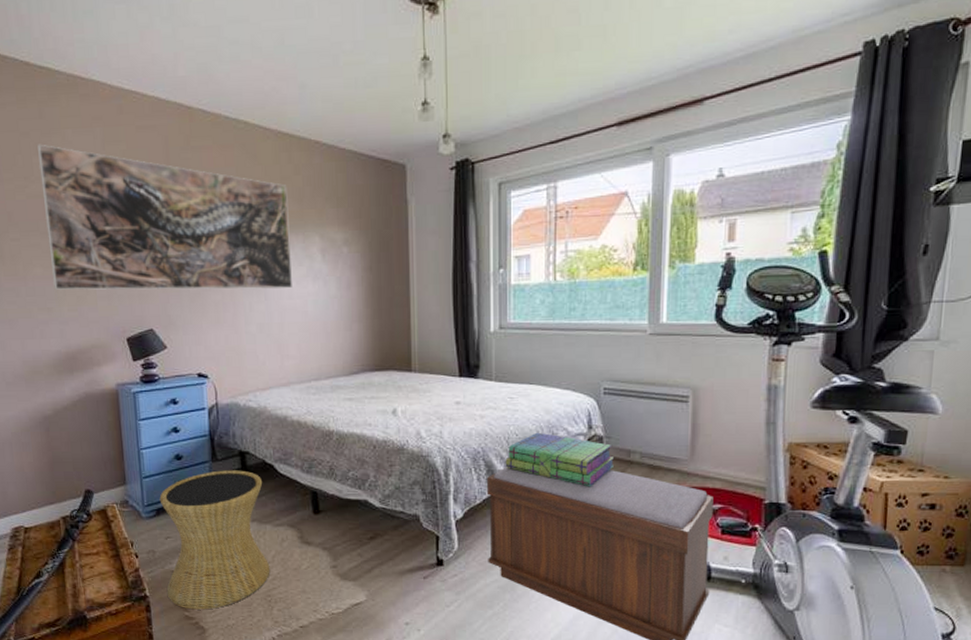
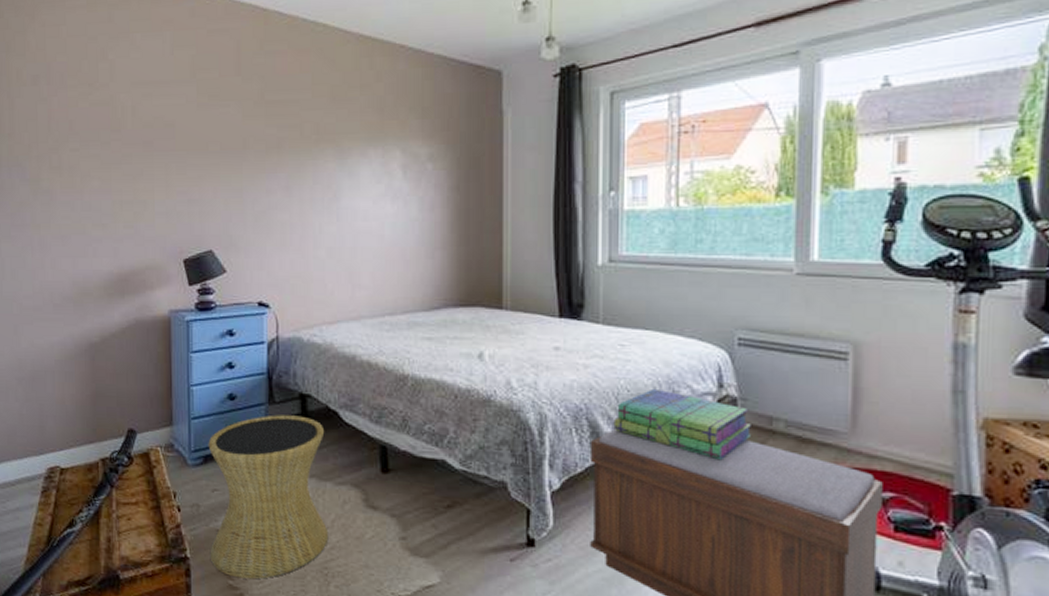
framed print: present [37,144,292,290] -> none [105,48,369,209]

